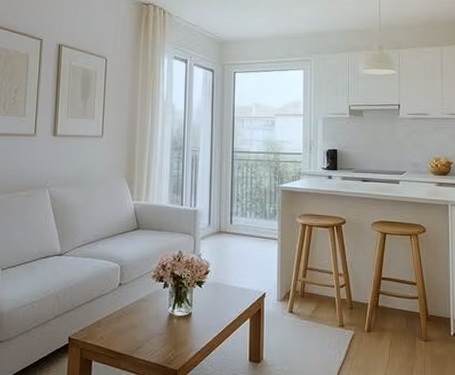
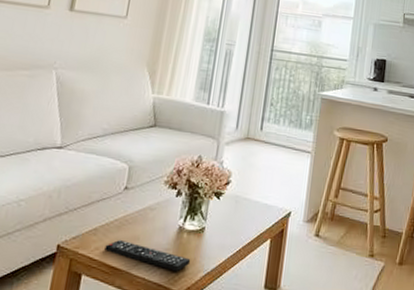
remote control: none [108,329,183,352] -> present [104,240,191,271]

